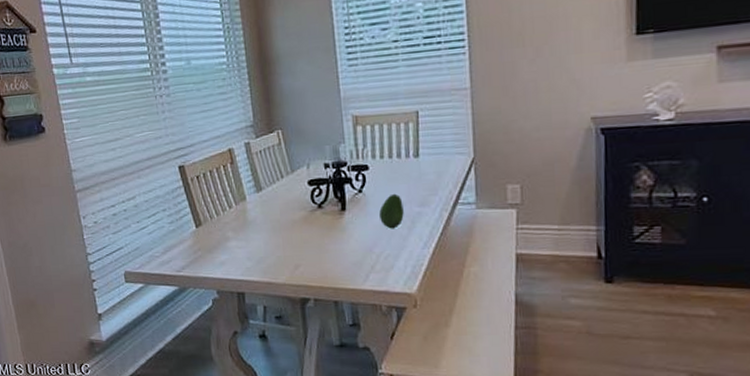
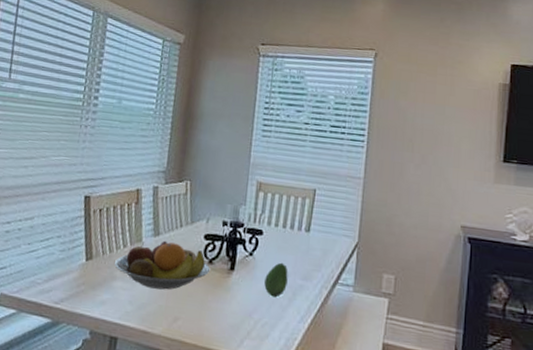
fruit bowl: none [224,194,322,242] -> present [114,240,211,290]

